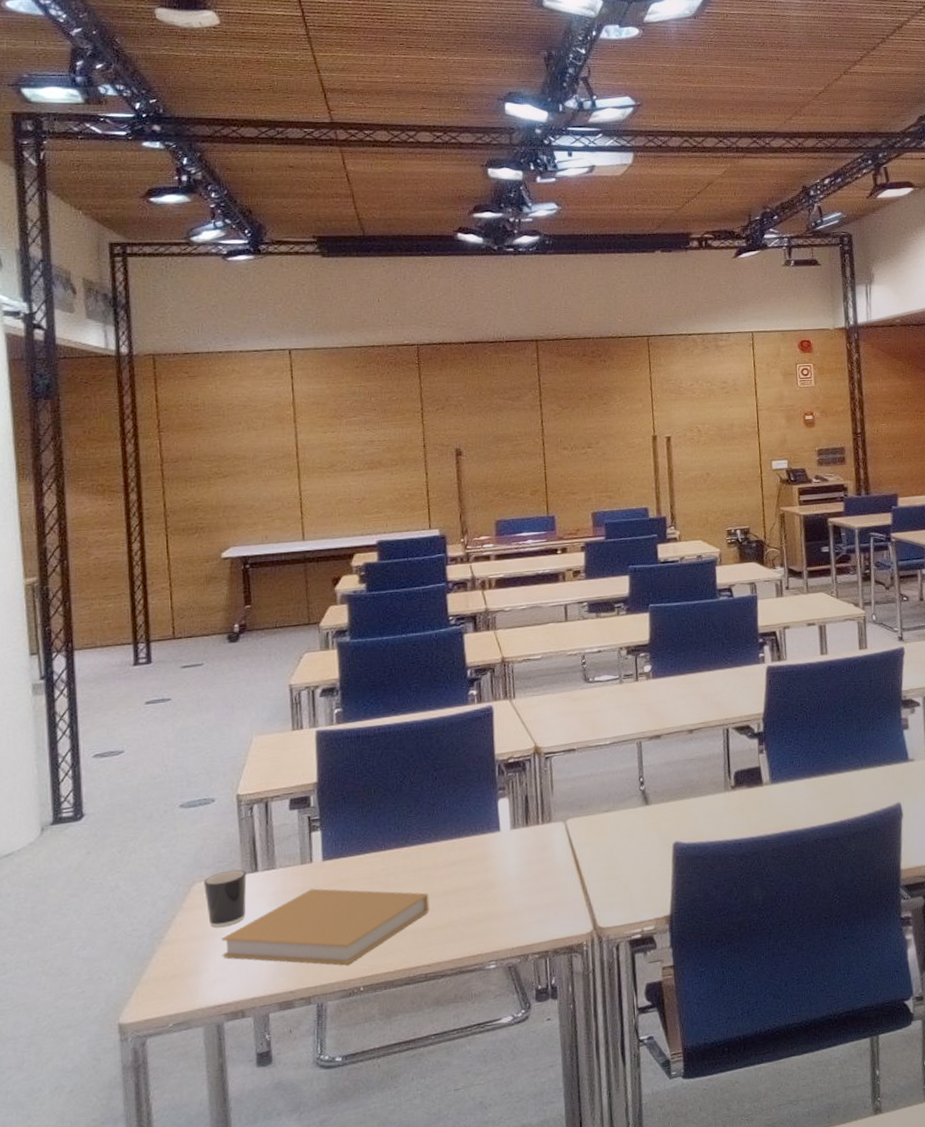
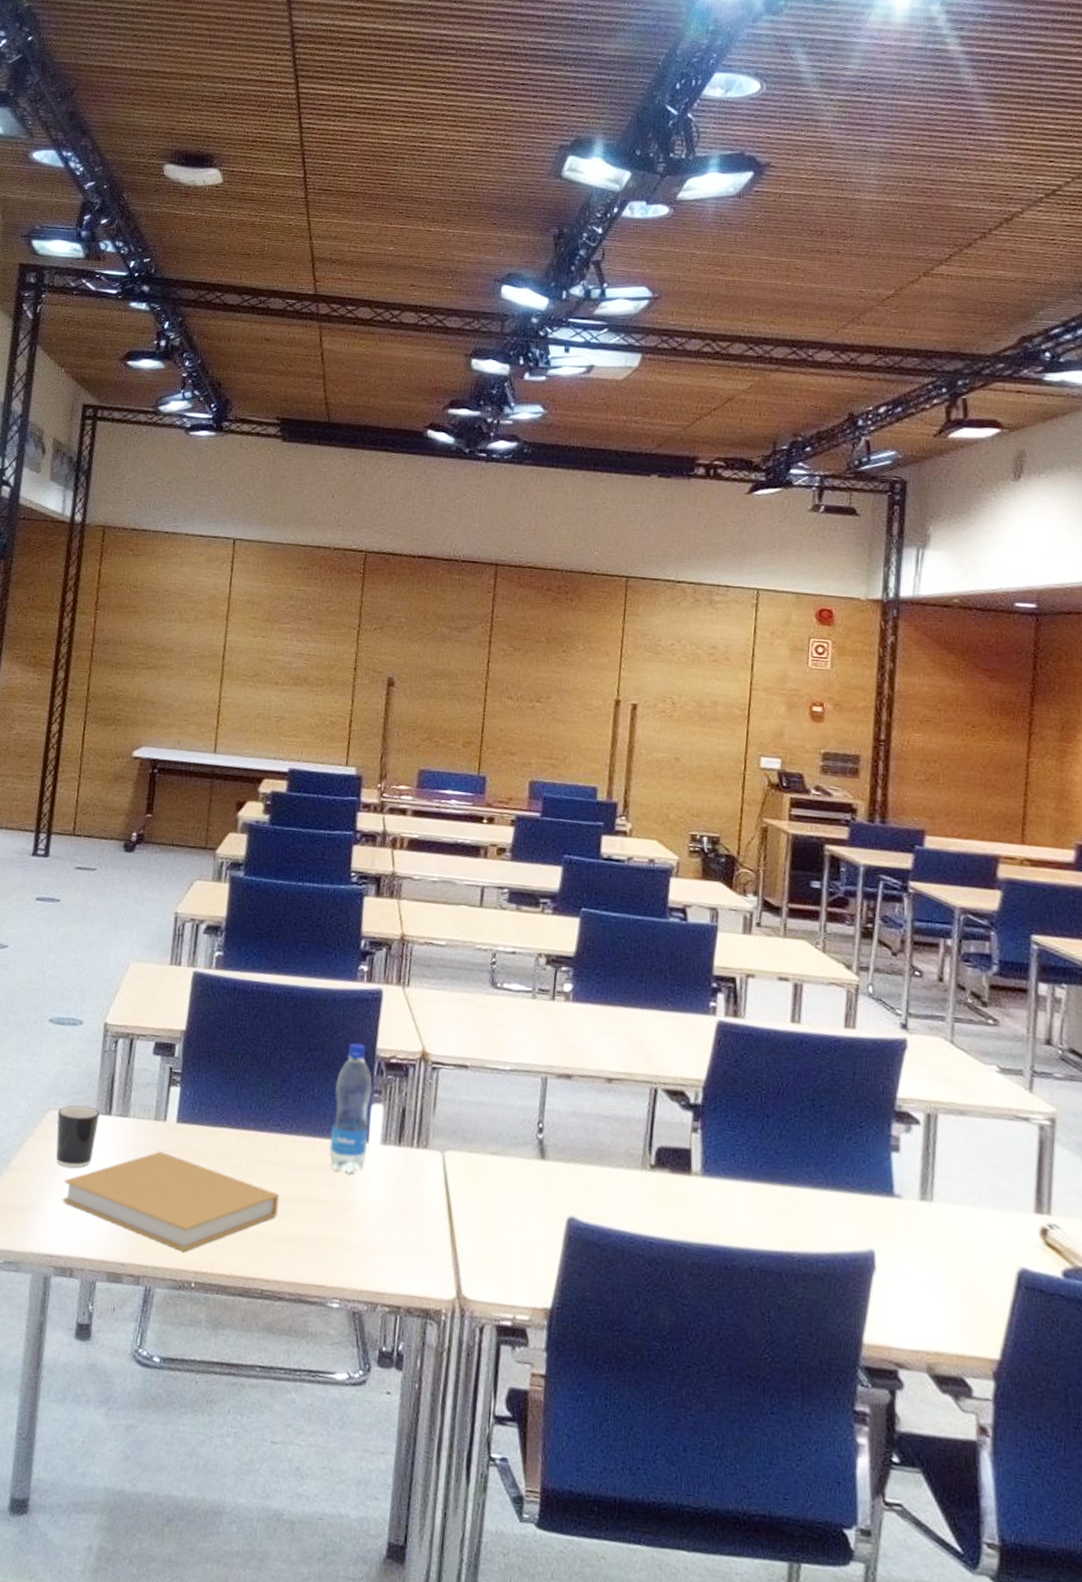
bottle: none [463,754,500,861] -> present [329,1042,373,1174]

